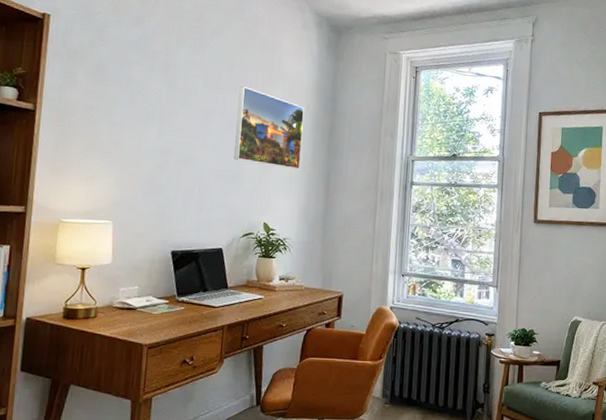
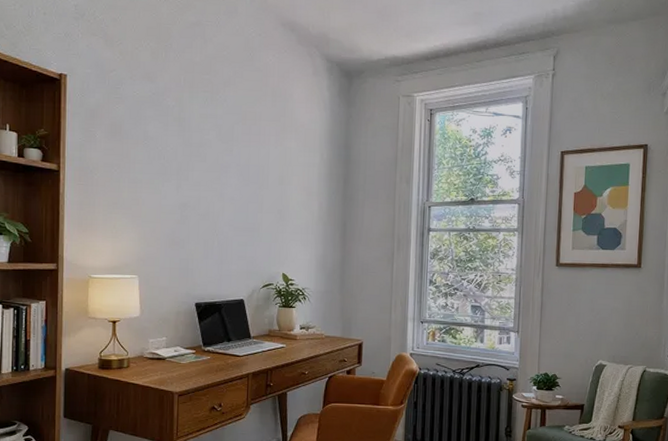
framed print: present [234,86,304,169] -> none [251,137,318,219]

